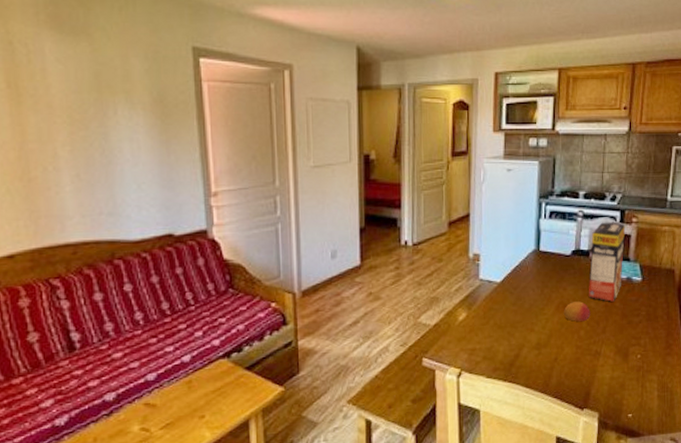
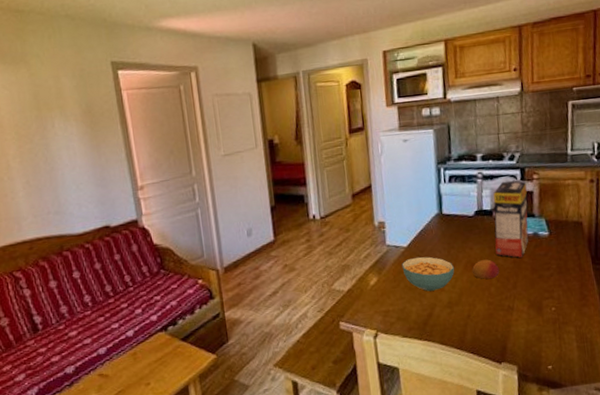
cereal bowl: none [493,294,547,331] -> present [401,256,455,292]

